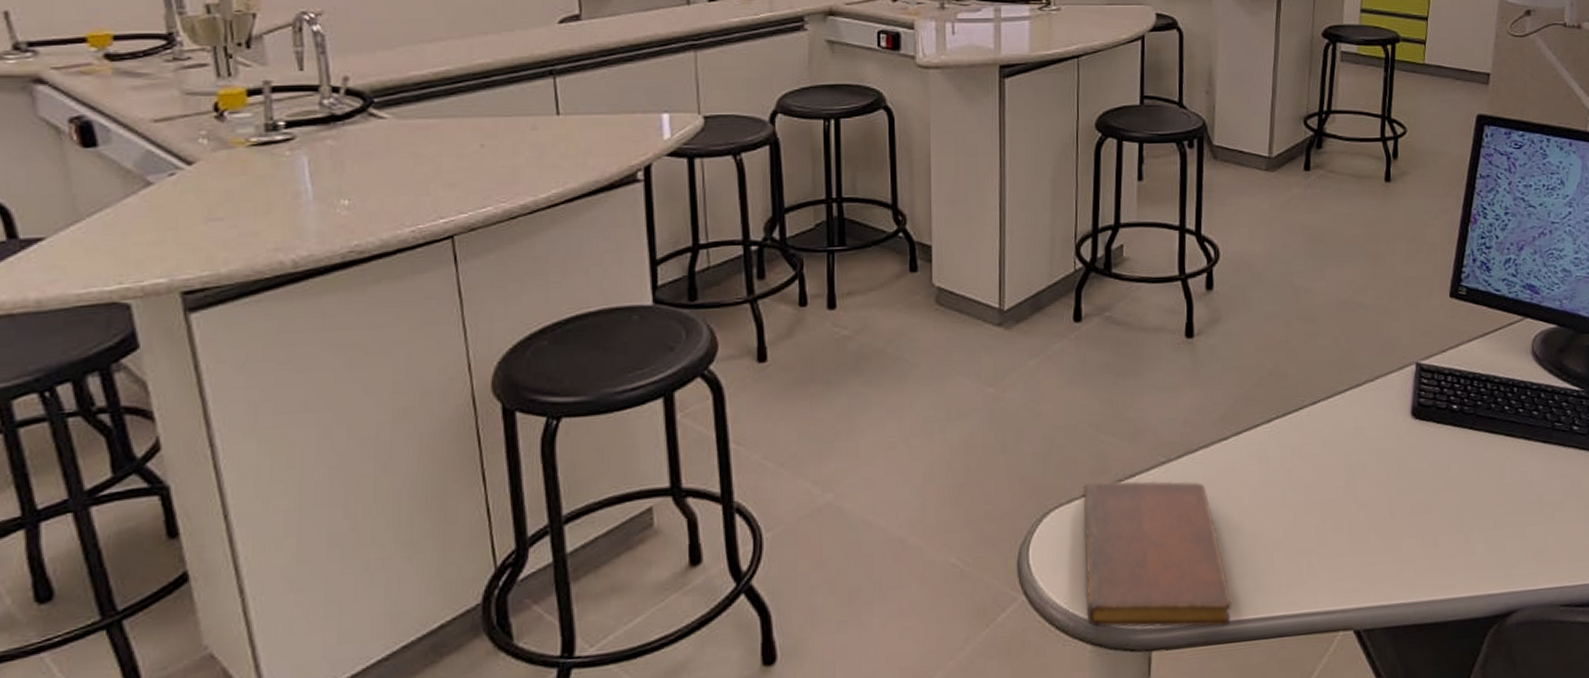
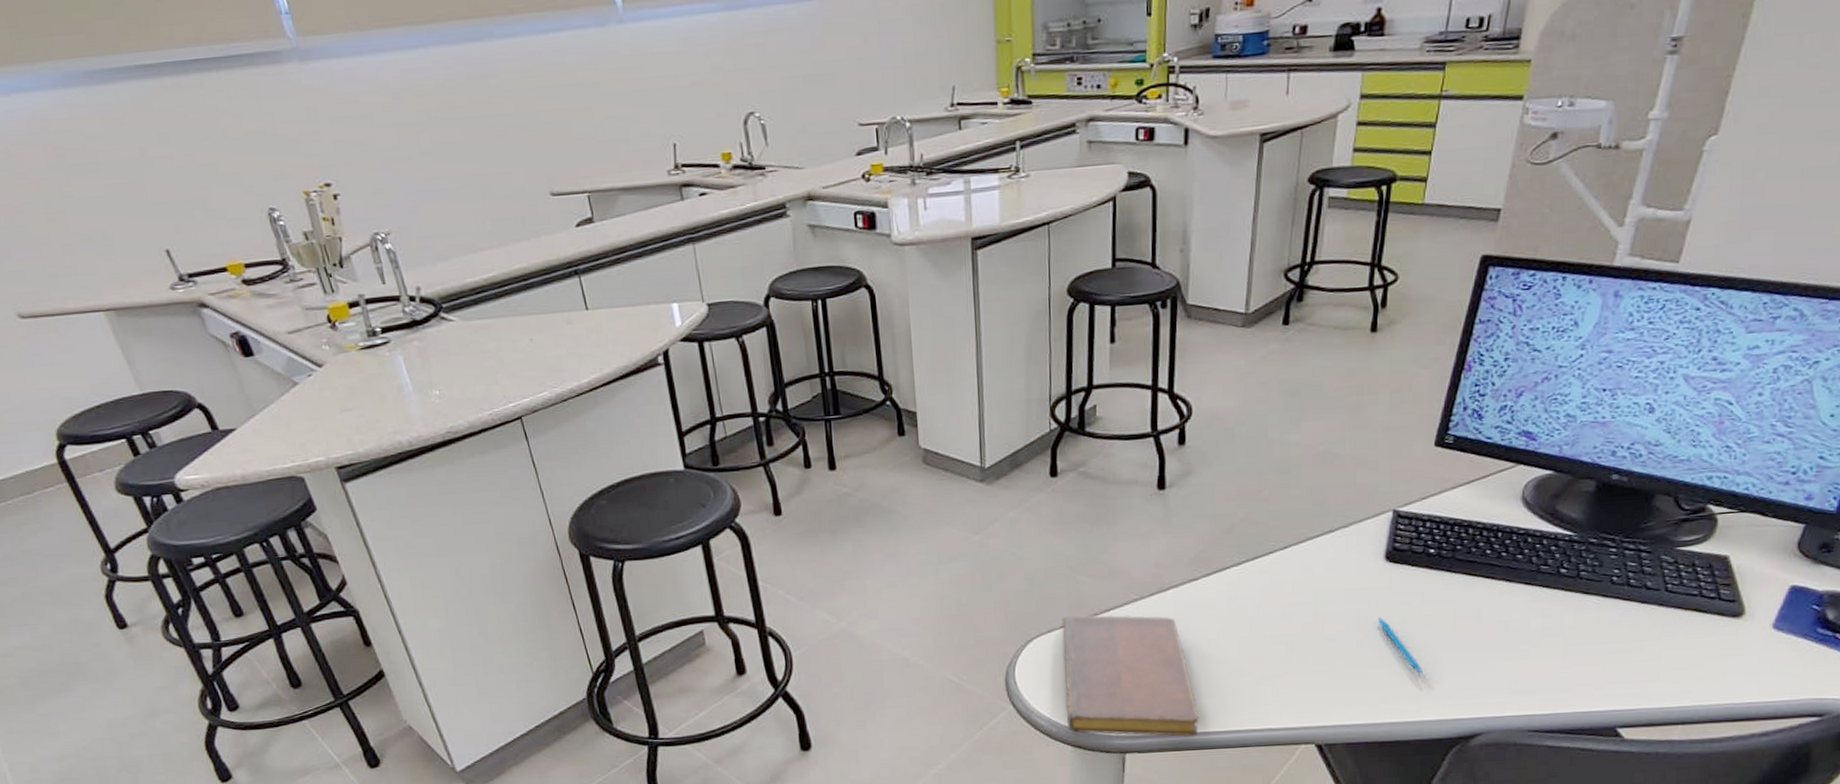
pen: none [1409,480,1457,546] -> present [1378,617,1424,676]

